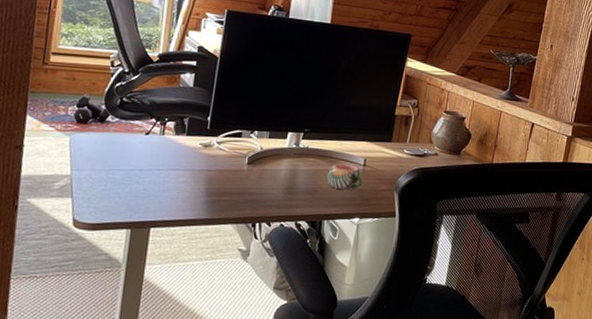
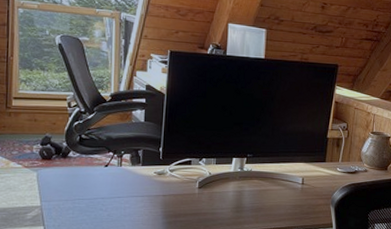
mug: present [327,163,362,191] -> none [270,183,301,207]

